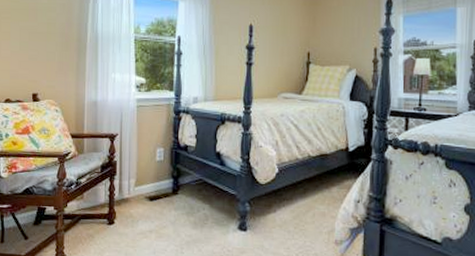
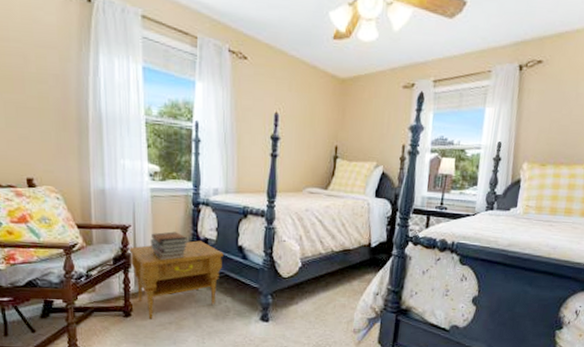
nightstand: none [116,147,202,227] -> present [129,240,224,319]
book stack: none [135,139,170,168] -> present [150,231,188,261]

